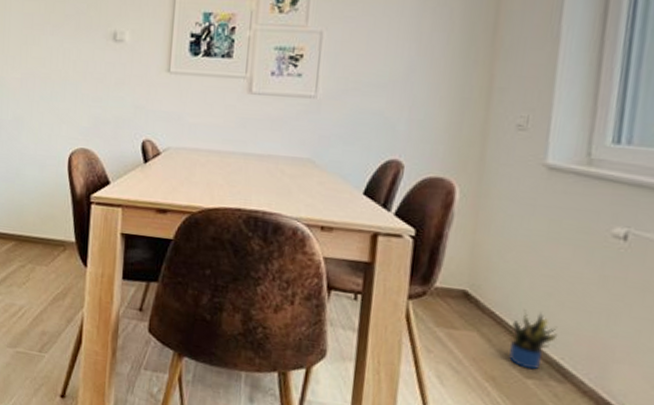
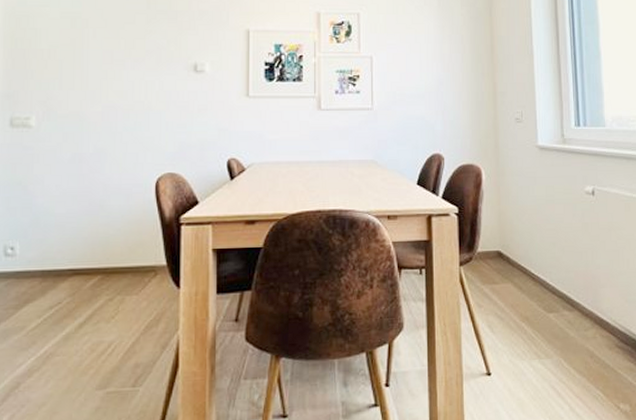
potted plant: present [508,309,558,370] -> none [531,258,564,305]

